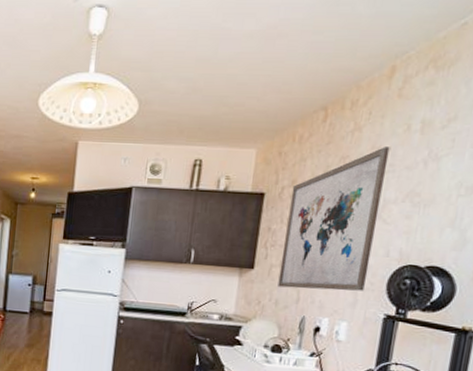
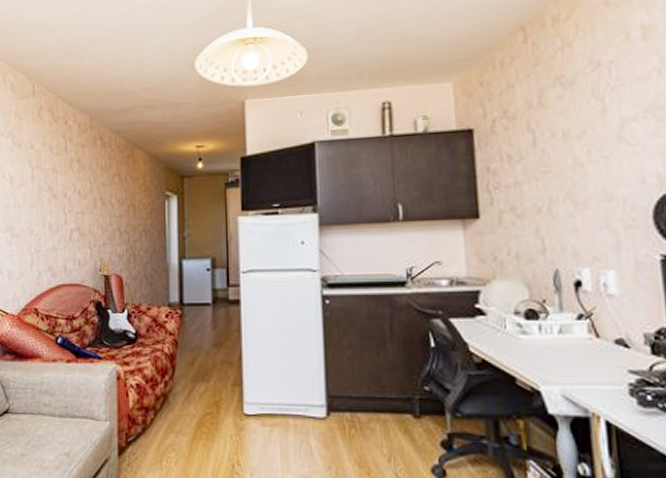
wall art: present [277,147,390,291] -> none [505,59,625,237]

